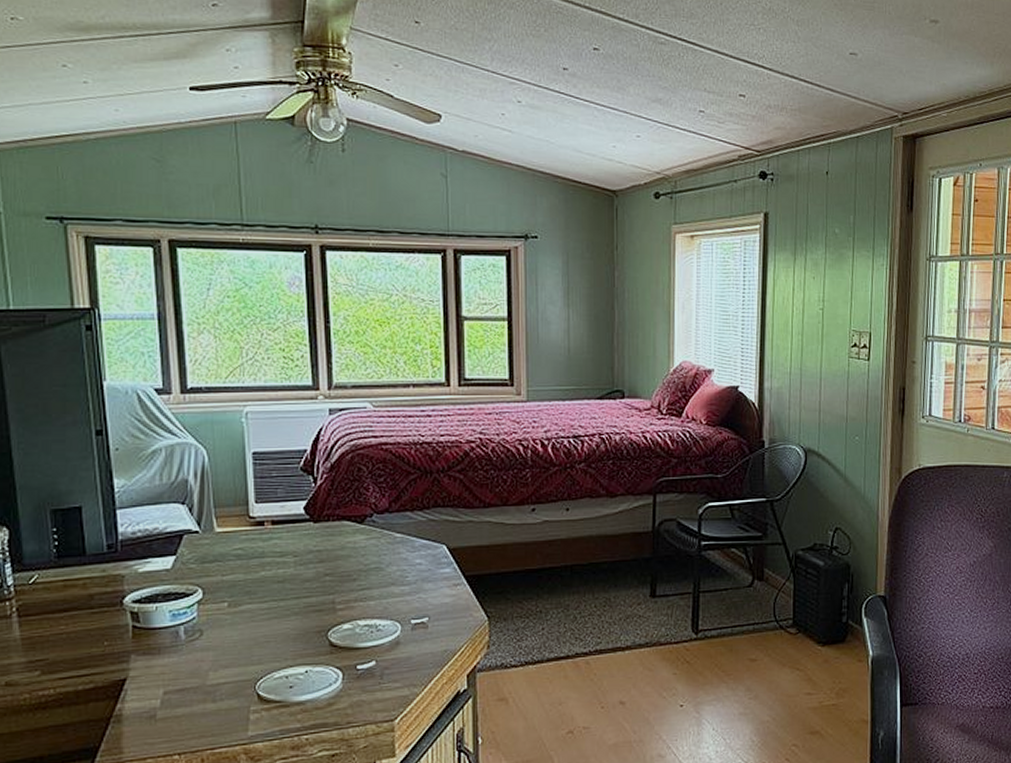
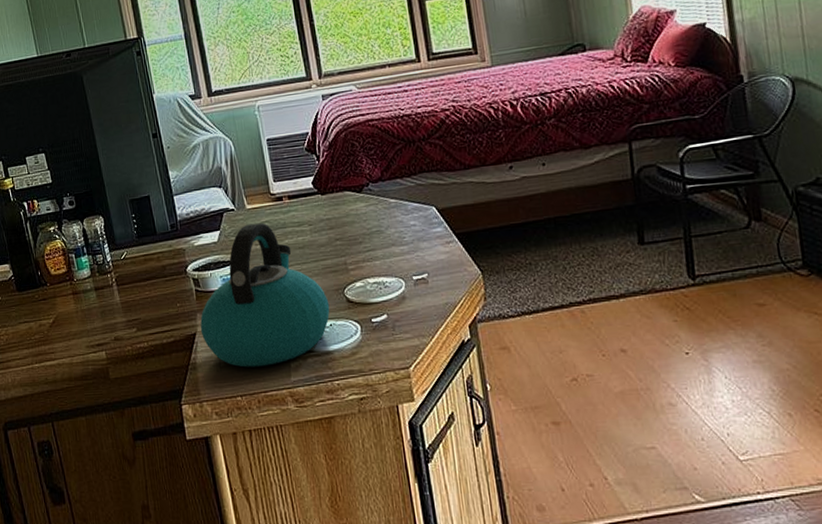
kettle: none [133,550,308,720] -> present [200,222,330,368]

